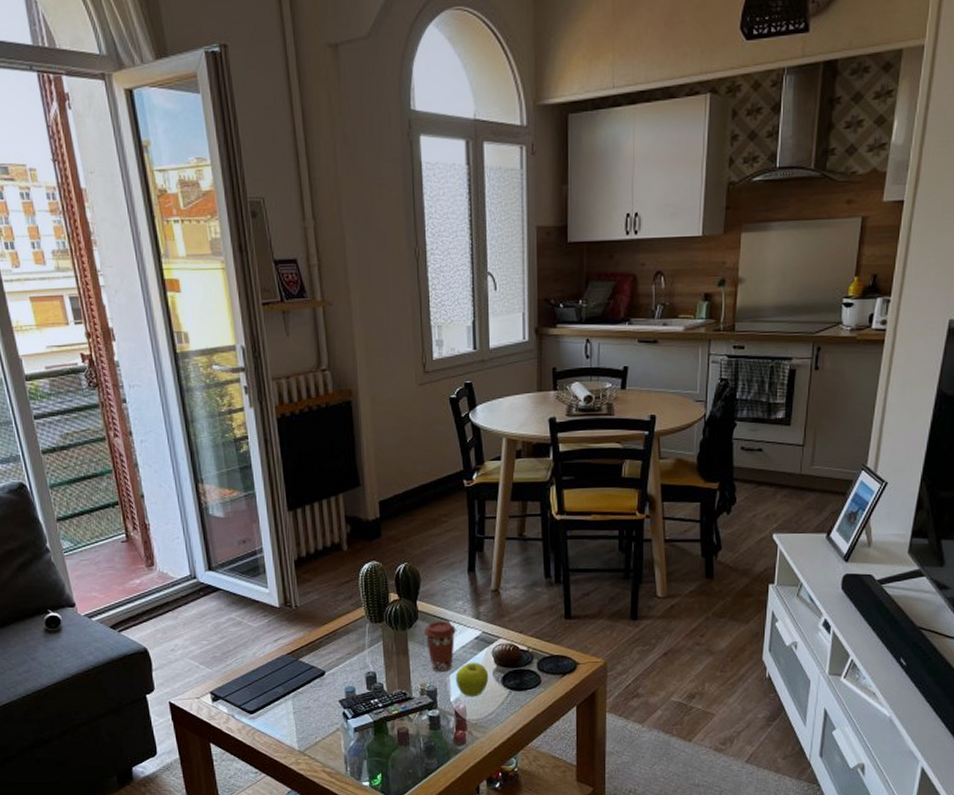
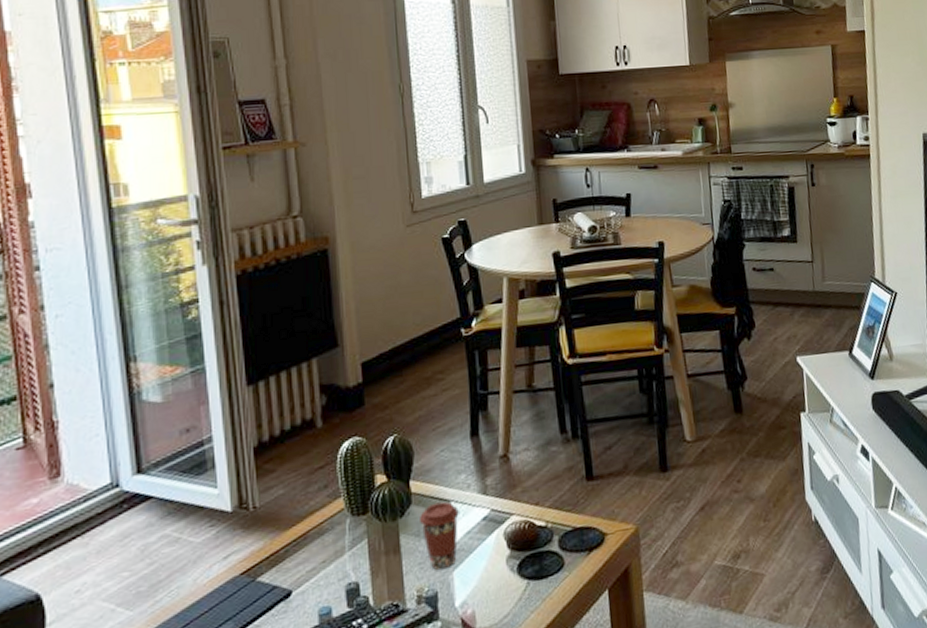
fruit: present [456,662,489,697] -> none [461,549,502,598]

